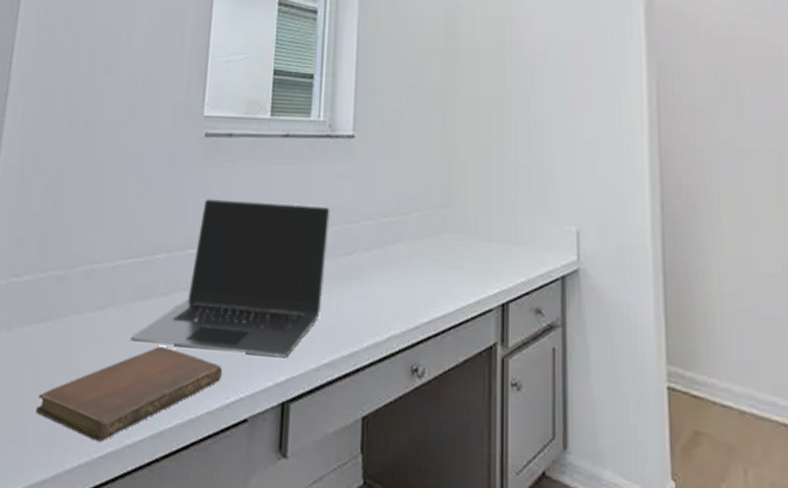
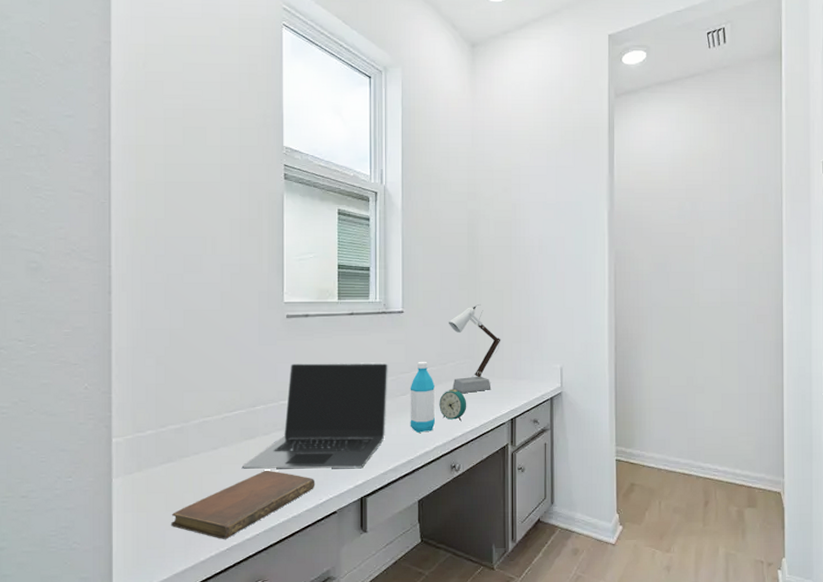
water bottle: none [355,208,394,313] -> present [410,362,436,433]
alarm clock: none [397,250,438,300] -> present [439,388,467,421]
desk lamp: none [415,131,489,259] -> present [449,304,501,393]

